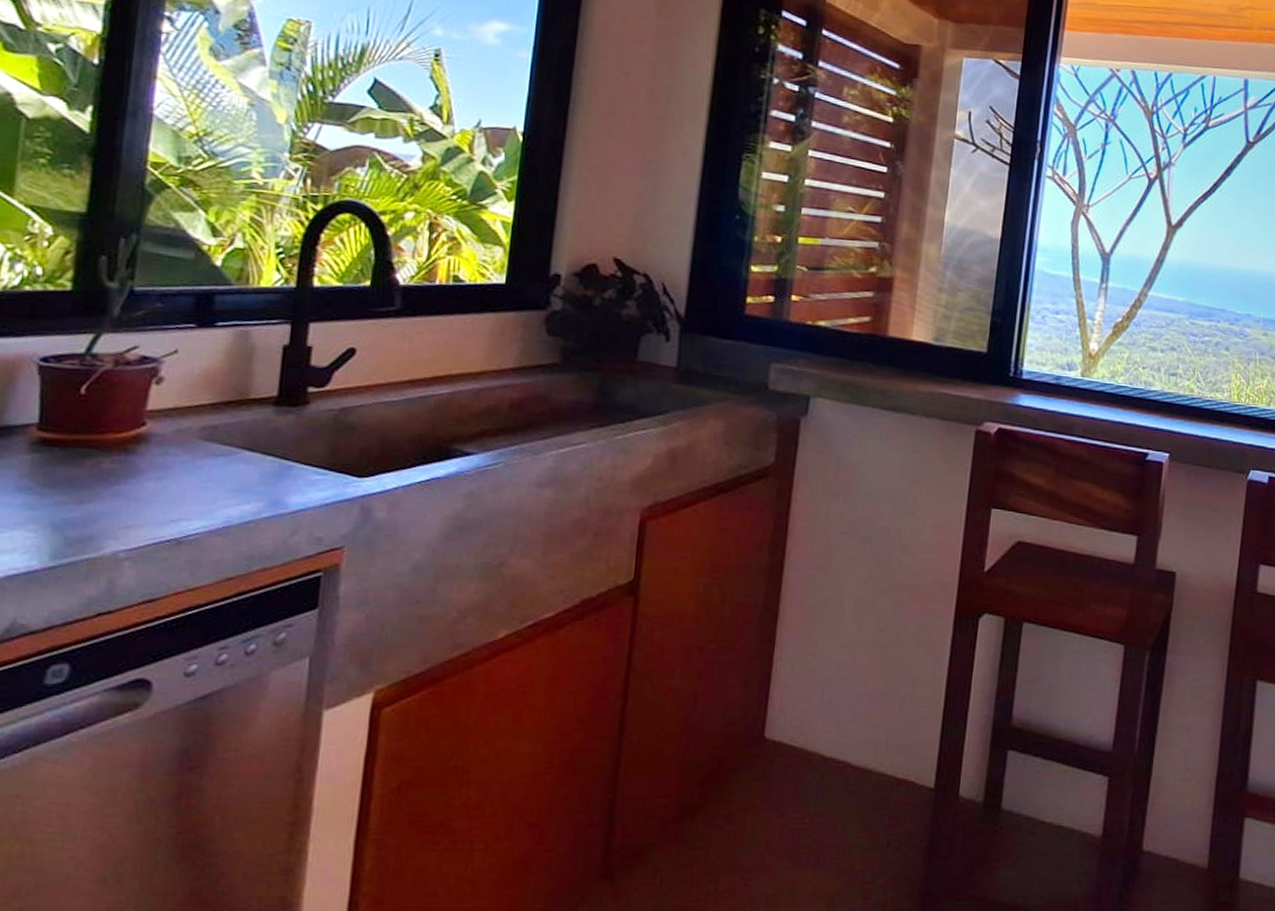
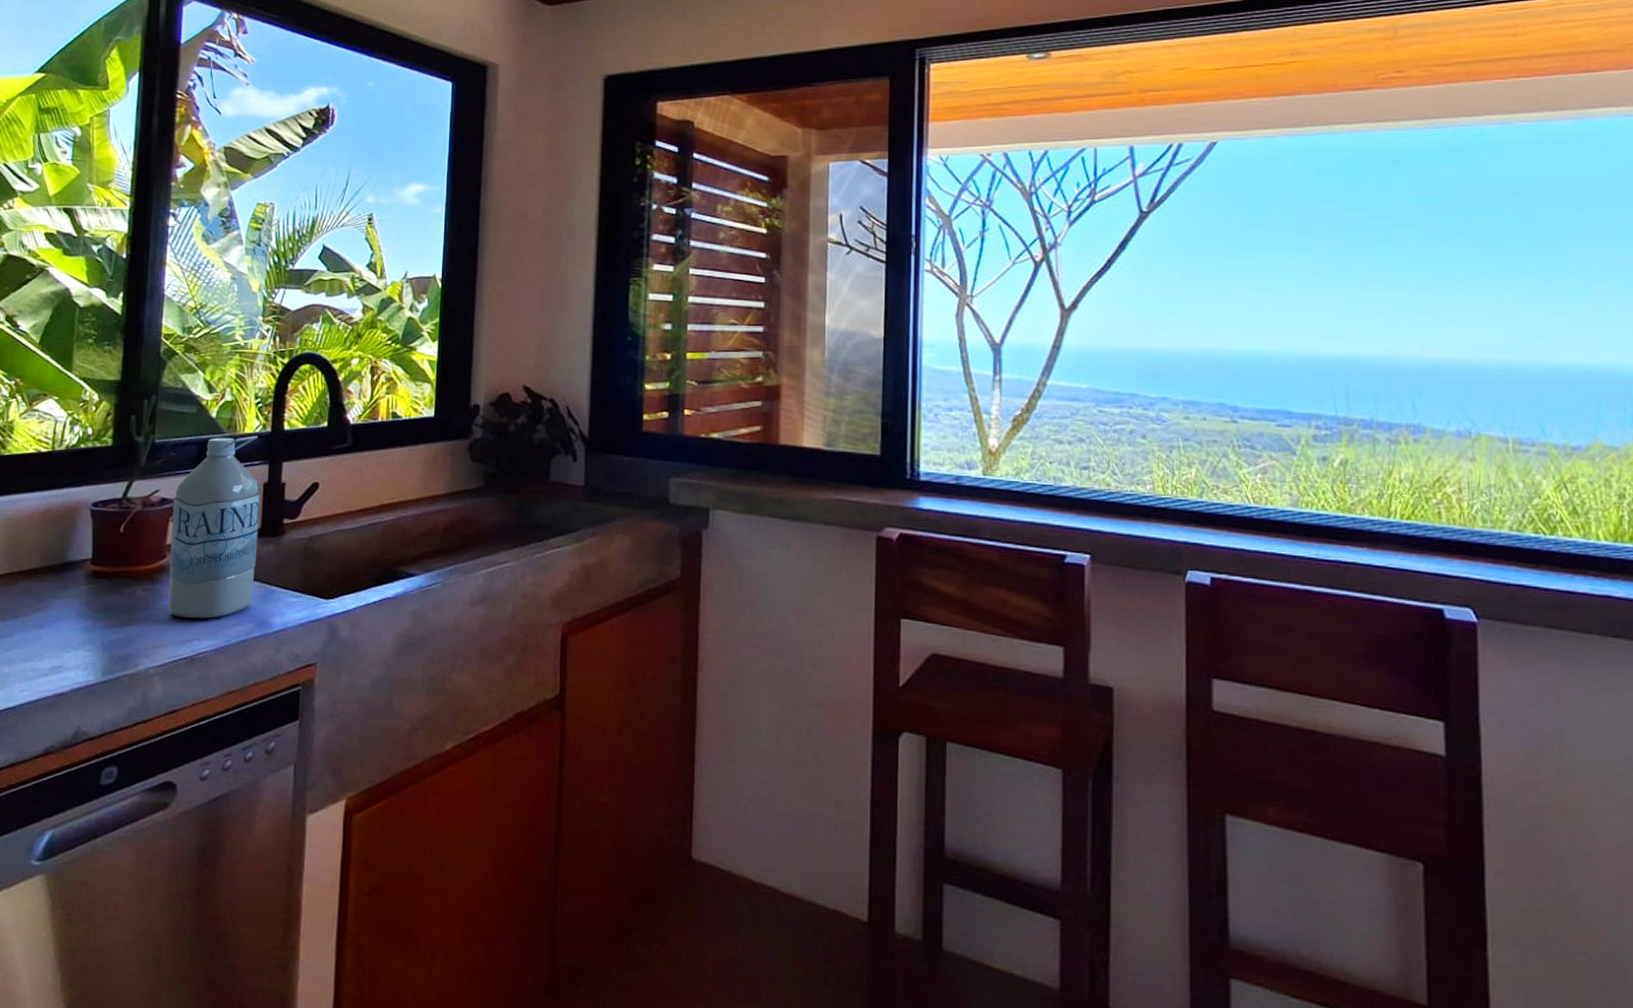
water bottle: none [146,289,278,496] -> present [168,435,260,619]

